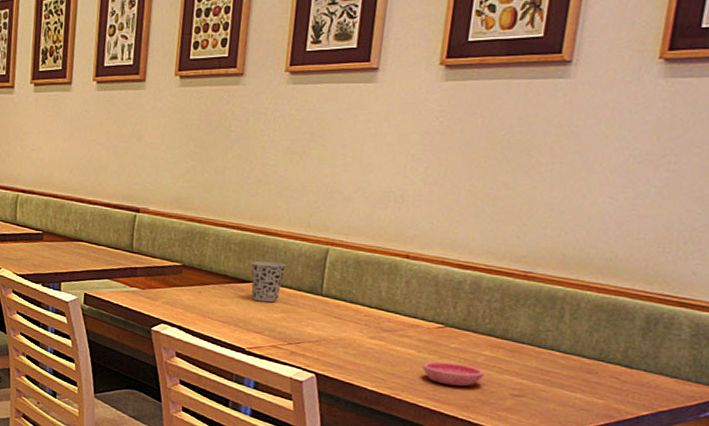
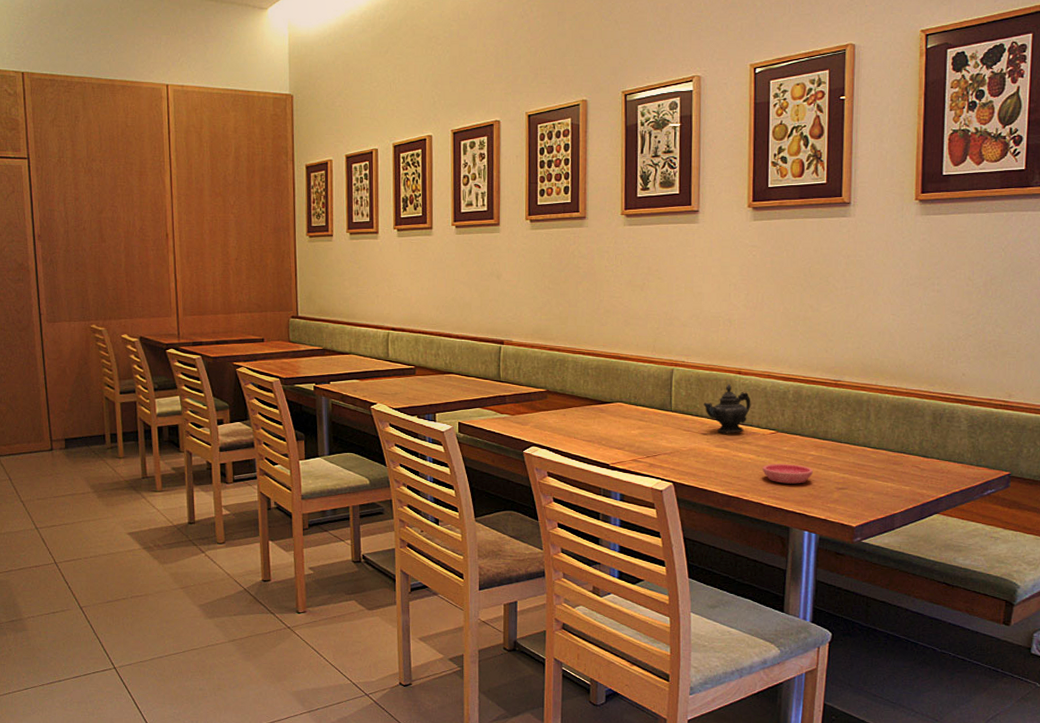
cup: present [251,261,286,303] -> none [607,383,638,420]
teapot: none [360,268,418,325] -> present [703,383,751,434]

